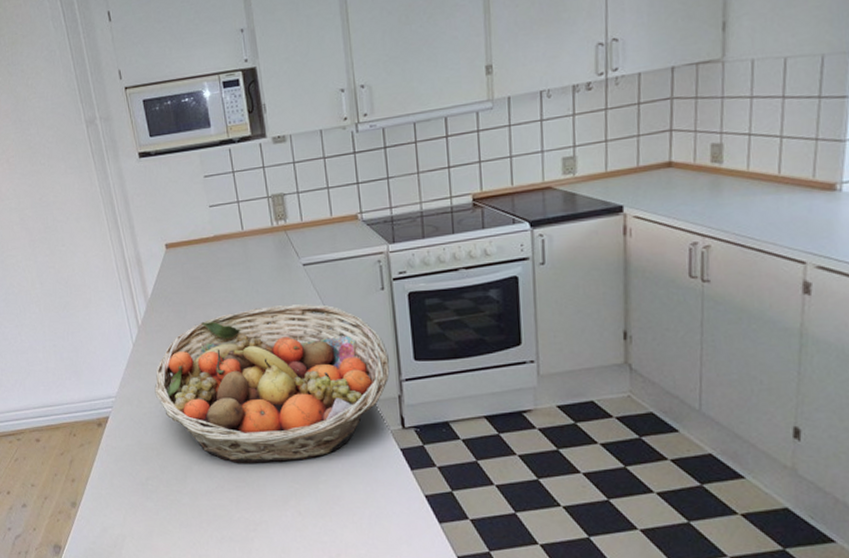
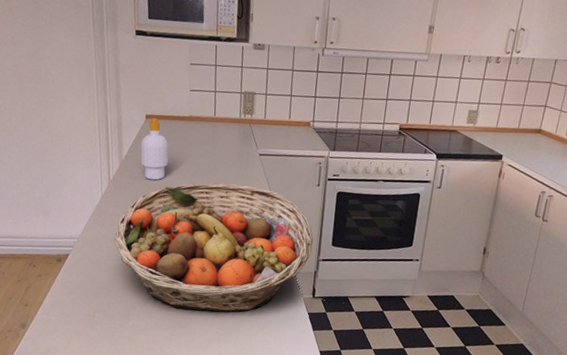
soap bottle: none [165,245,199,317] -> present [140,117,169,181]

